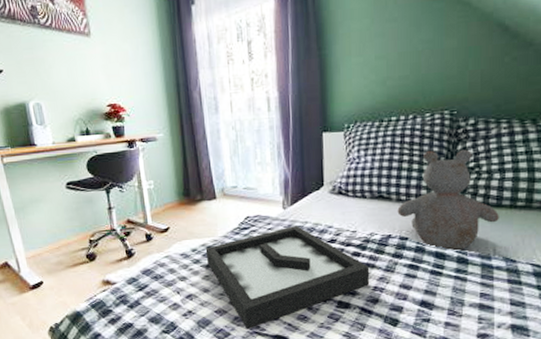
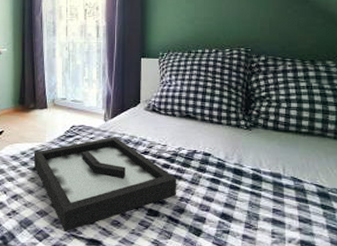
teddy bear: present [397,149,499,250] -> none [202,79,287,168]

